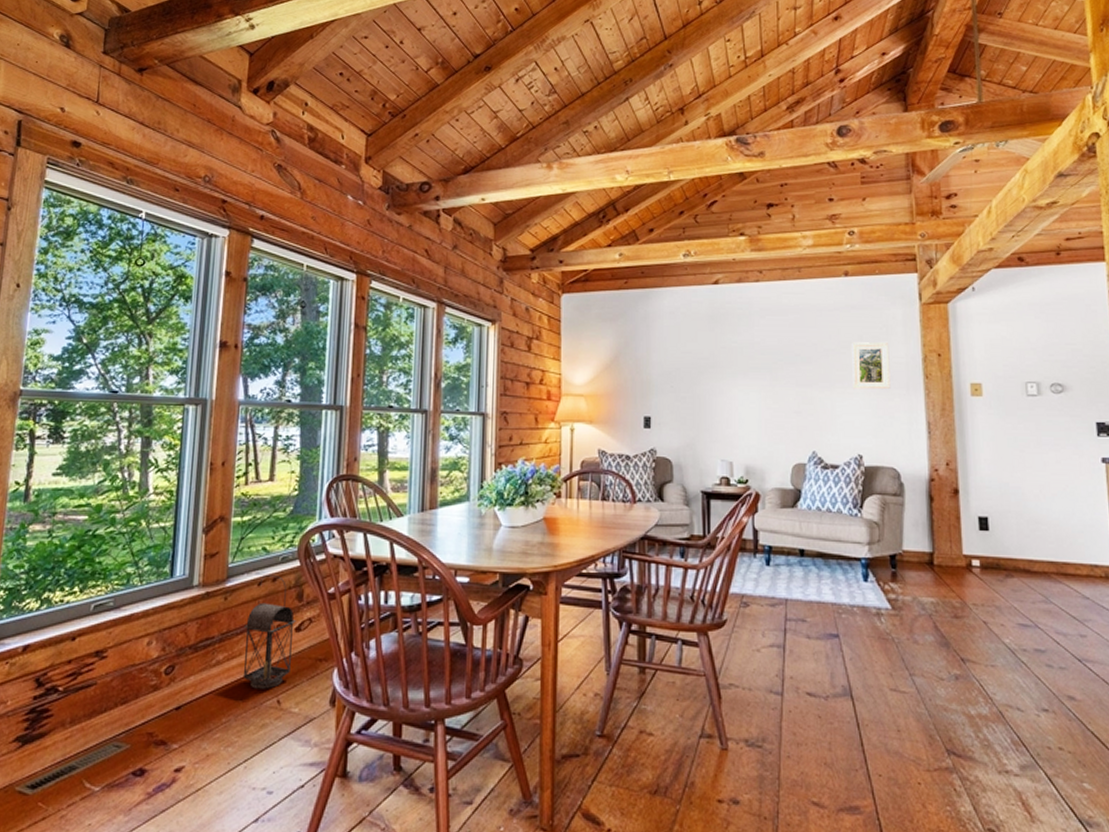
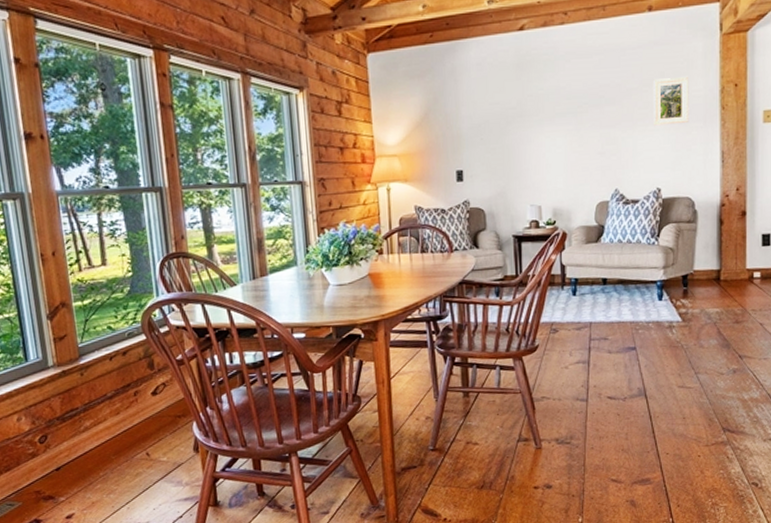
lantern: present [243,575,296,689] -> none [103,349,153,446]

